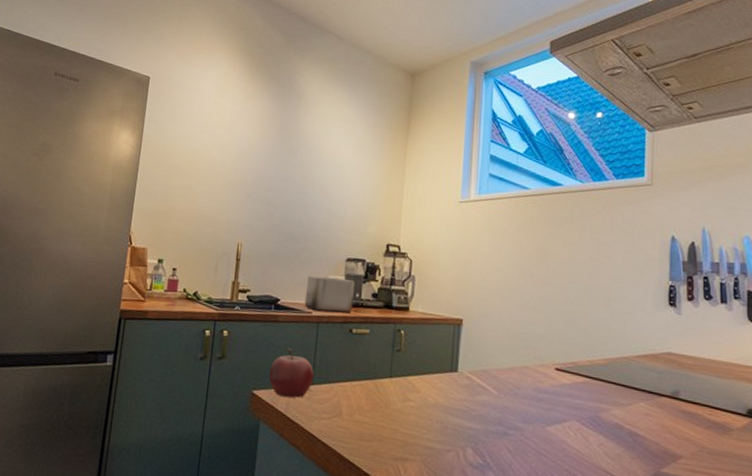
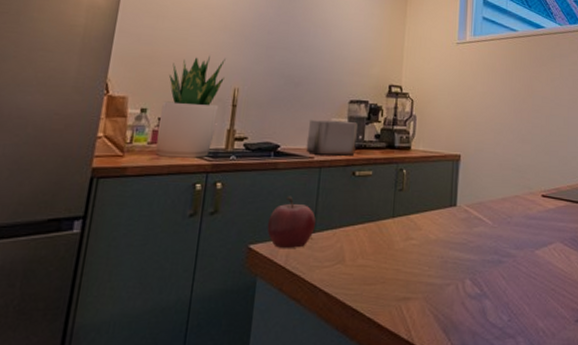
planter: none [171,212,230,307] -> present [155,55,226,158]

